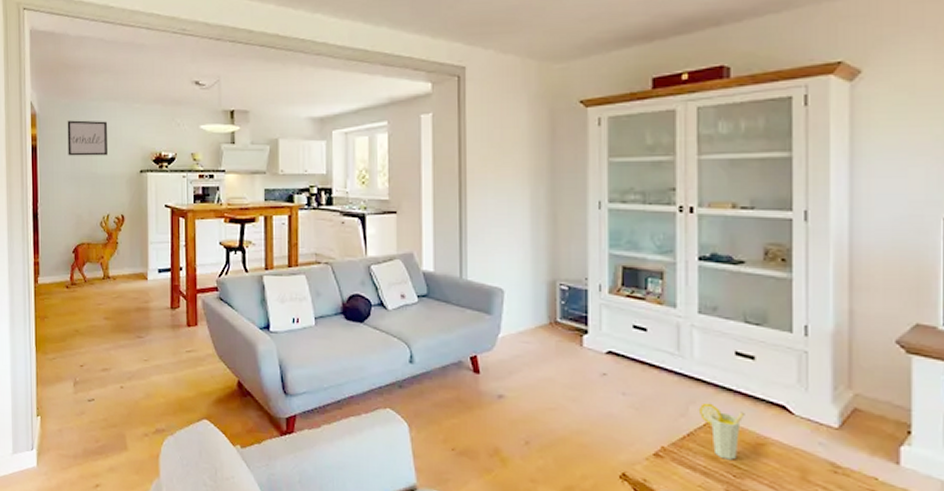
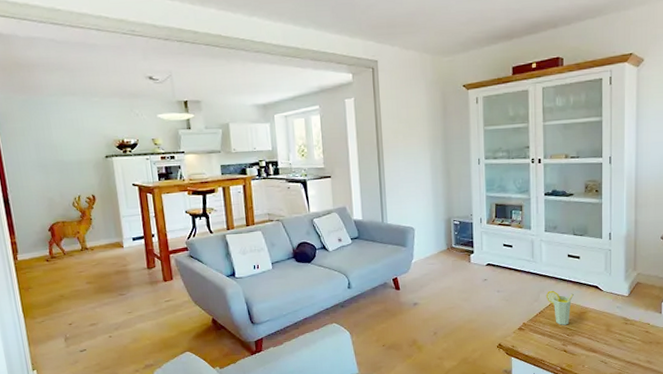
wall art: present [67,120,109,156] -> none [27,114,73,147]

